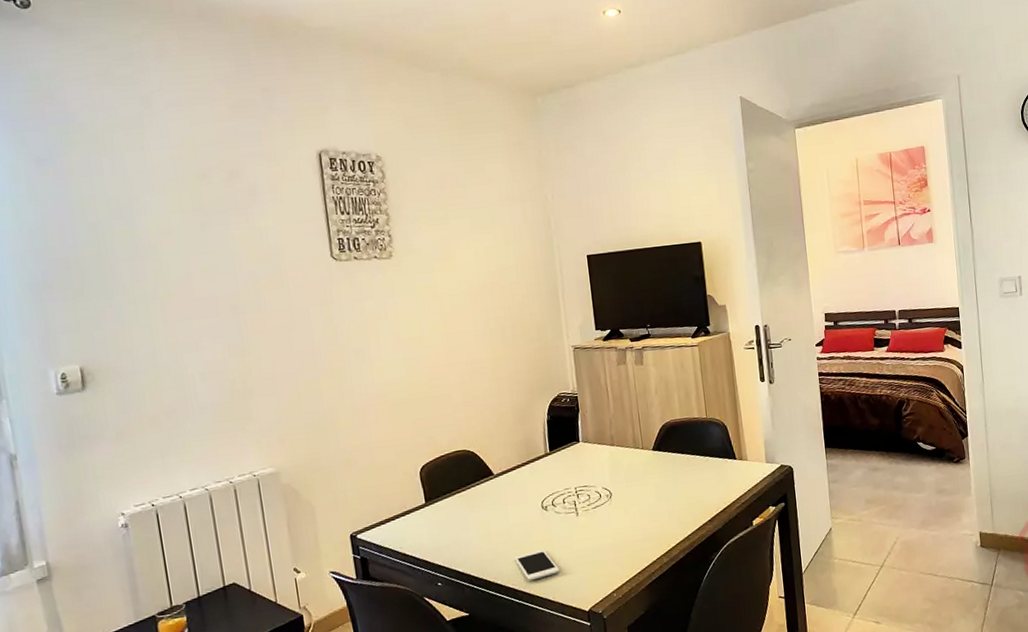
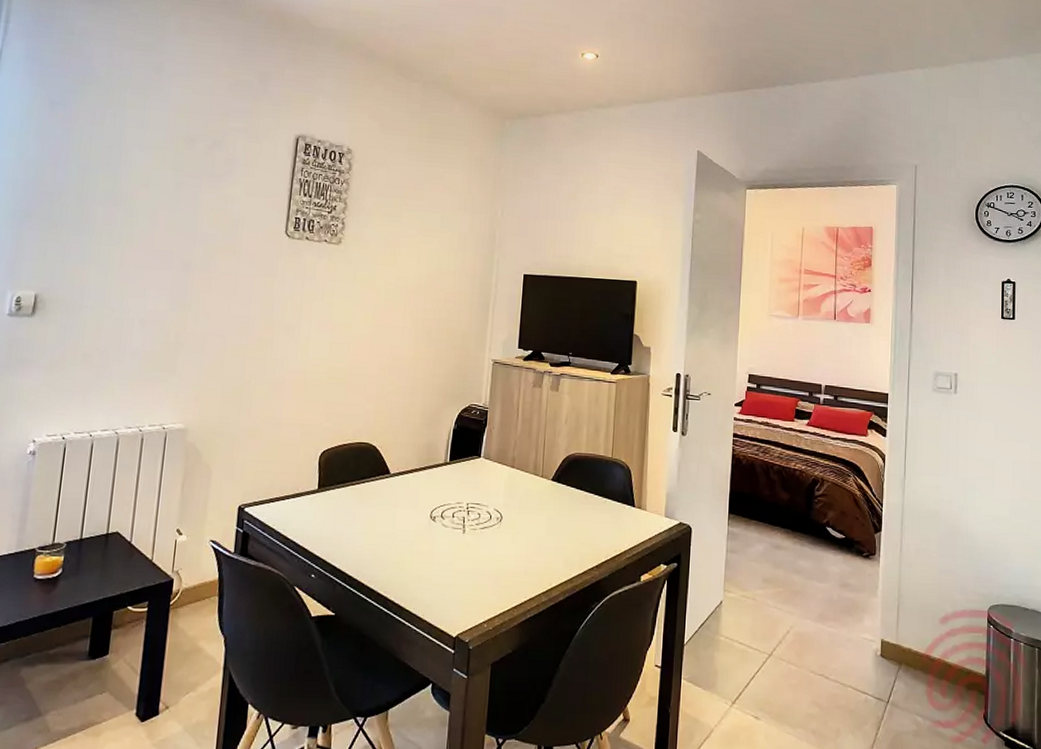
cell phone: present [514,549,559,581] -> none [392,561,435,592]

